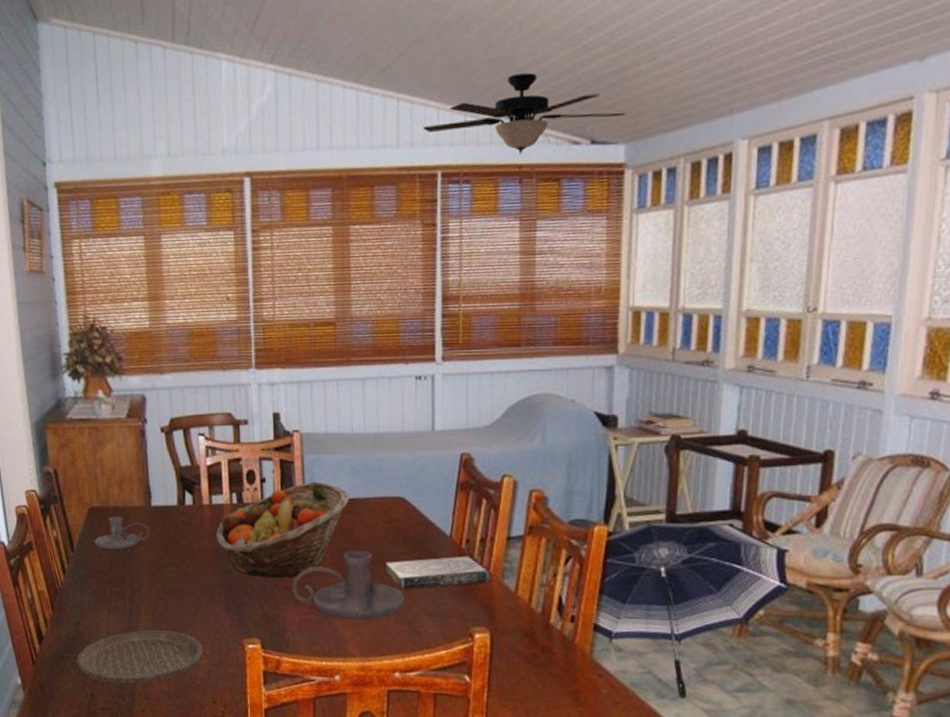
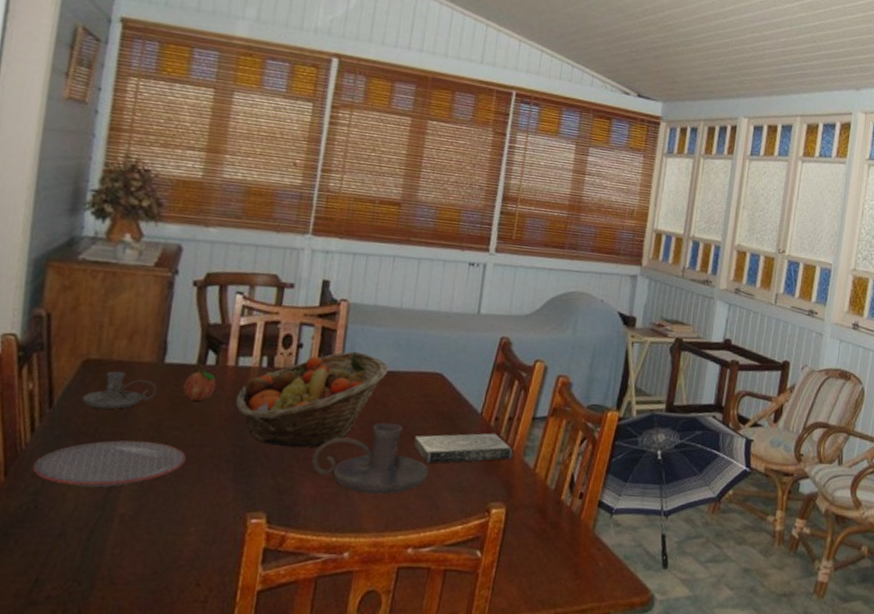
plate: none [70,576,185,618] -> present [32,440,186,487]
plate: present [76,630,203,684] -> none [22,502,197,566]
fruit: none [170,508,197,539] -> present [182,368,217,401]
ceiling fan: present [423,73,626,185] -> none [505,29,666,116]

